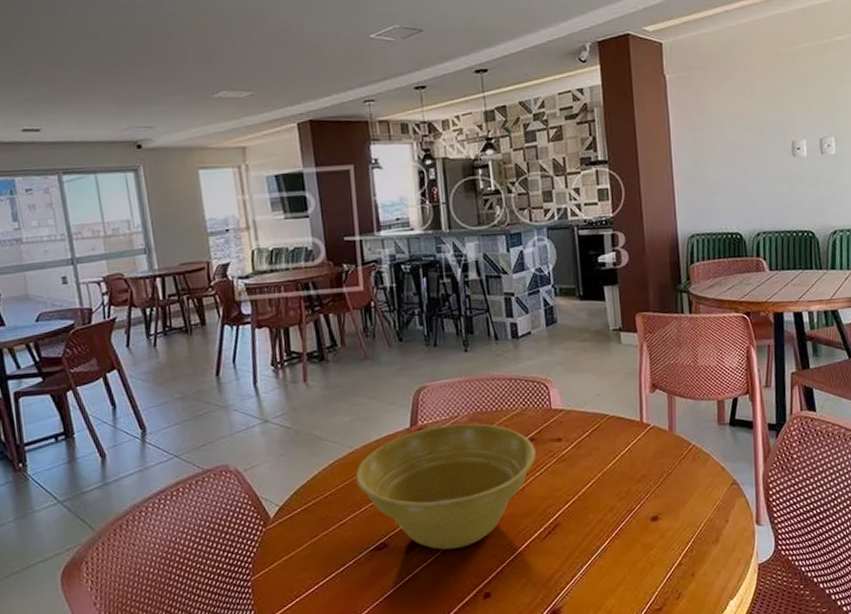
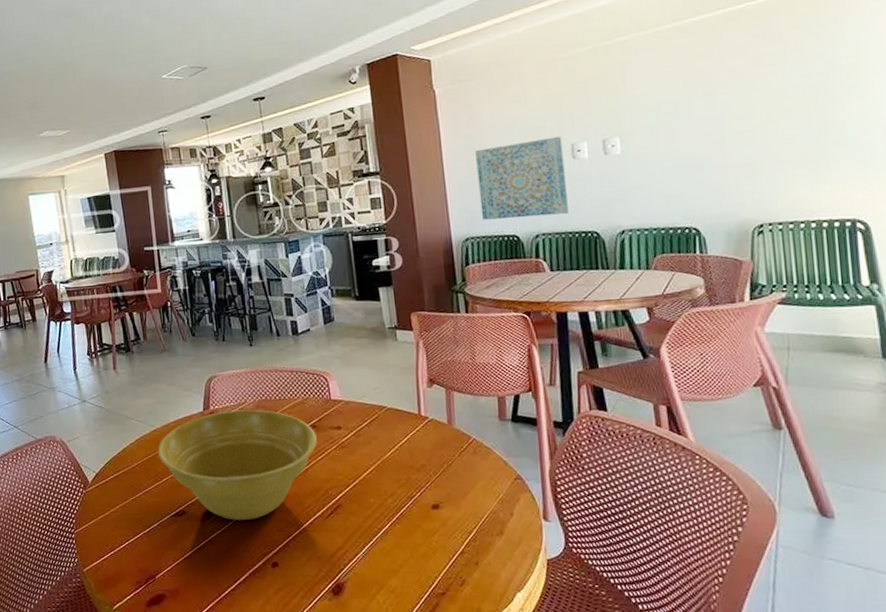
wall art: none [703,132,787,216] -> present [475,136,568,220]

